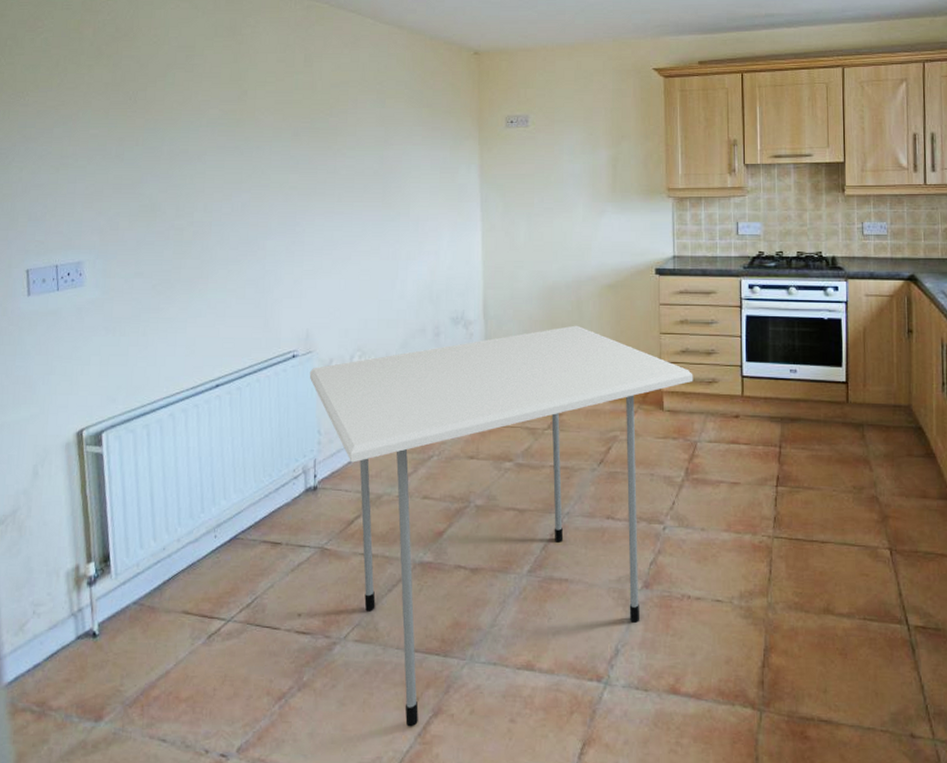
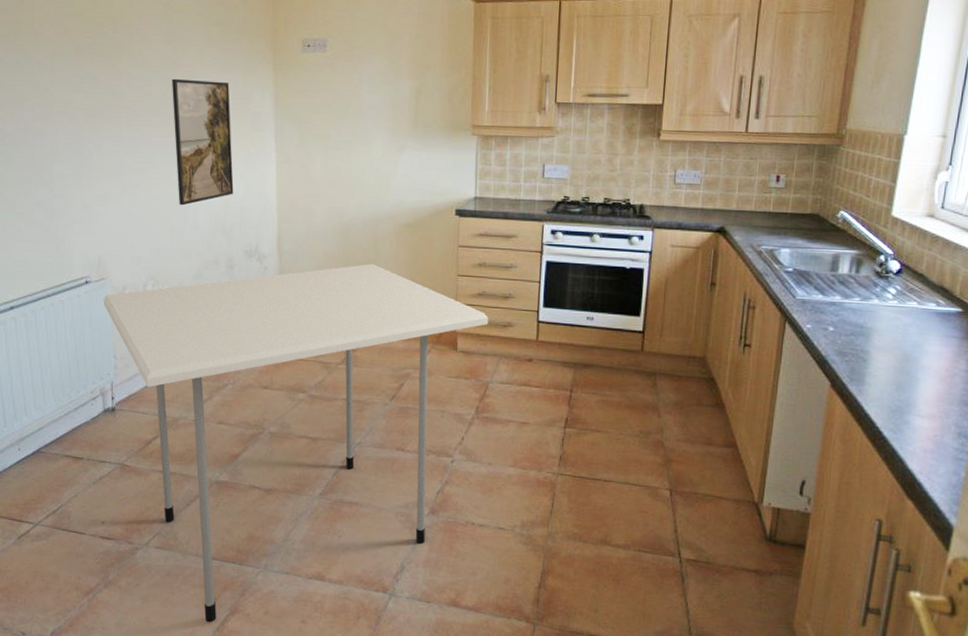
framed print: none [383,156,441,276] -> present [172,78,234,206]

